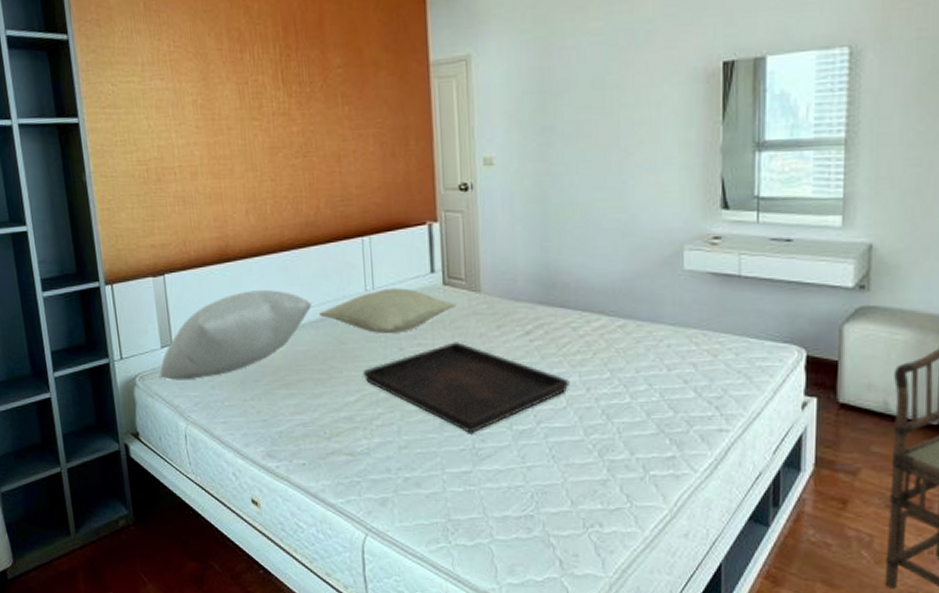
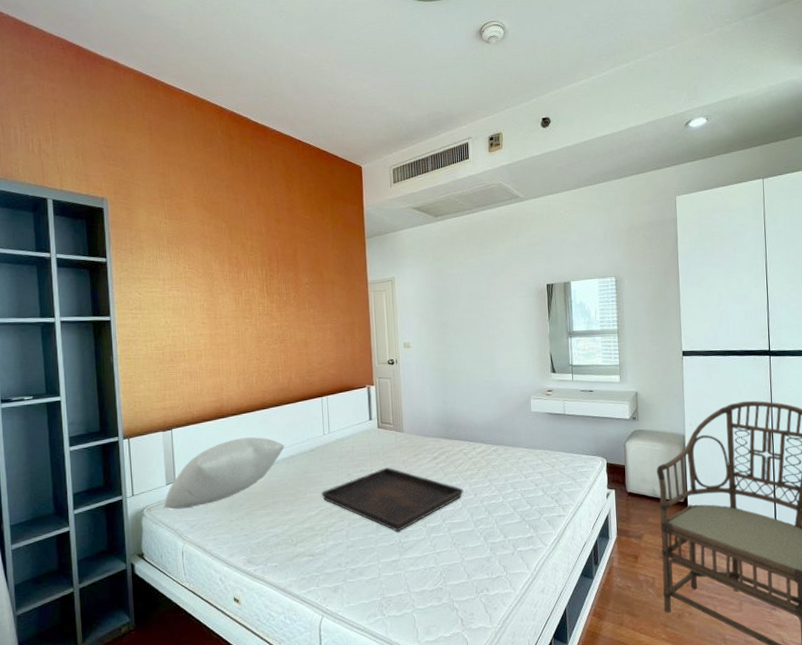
pillow: present [319,288,457,335] -> none [290,431,387,465]

